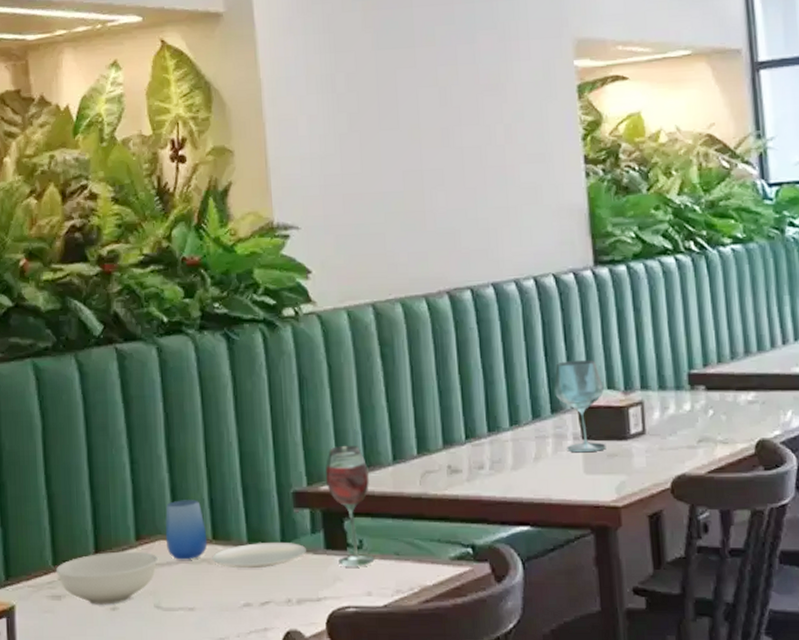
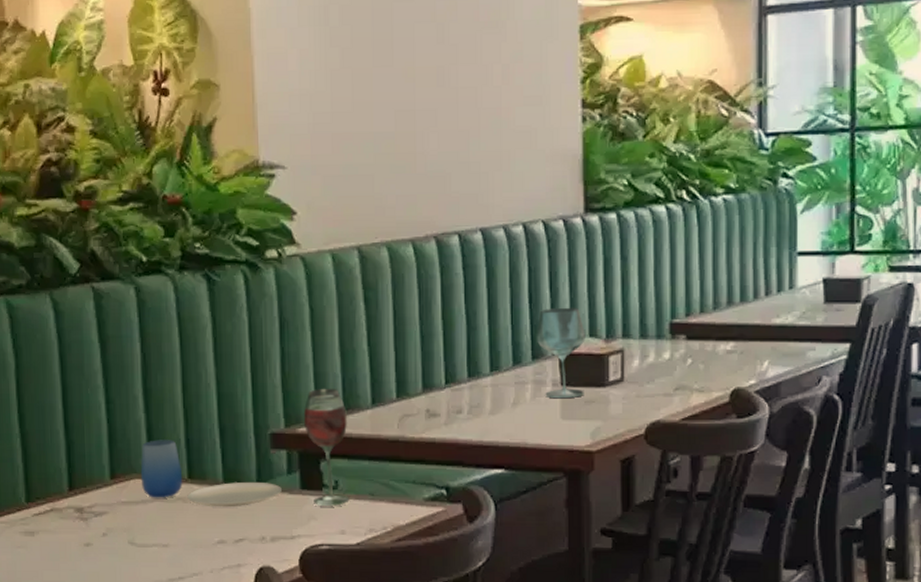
bowl: present [55,551,158,605] -> none [28,489,132,541]

